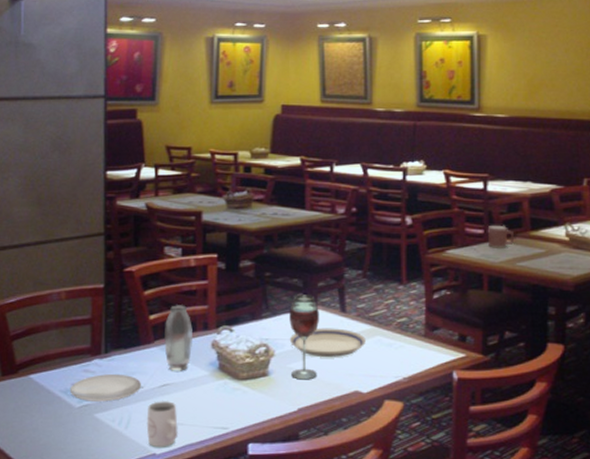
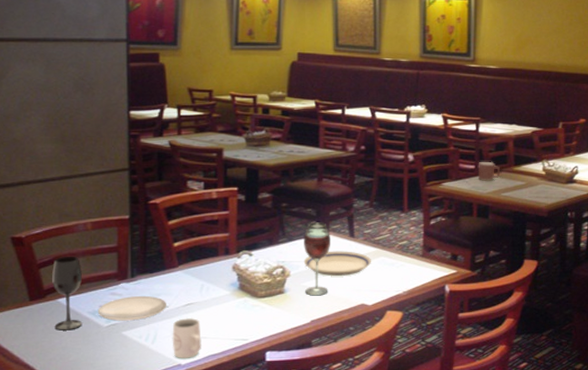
wine glass: none [25,327,56,410] -> present [52,256,83,331]
vase: present [164,305,193,371] -> none [188,233,216,292]

